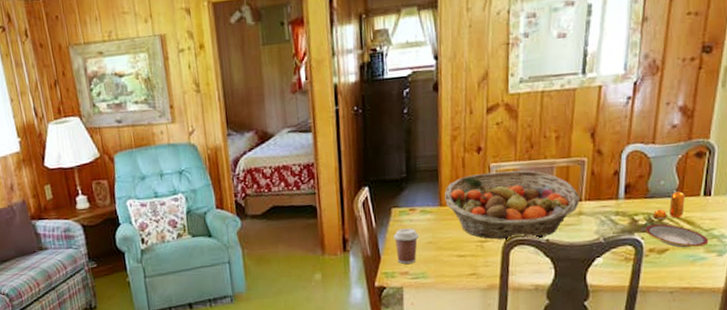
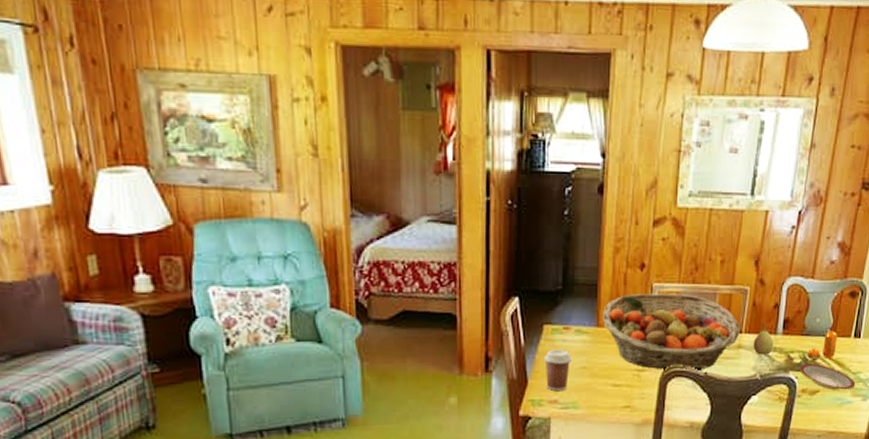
fruit: none [594,190,616,220] -> present [753,323,774,355]

